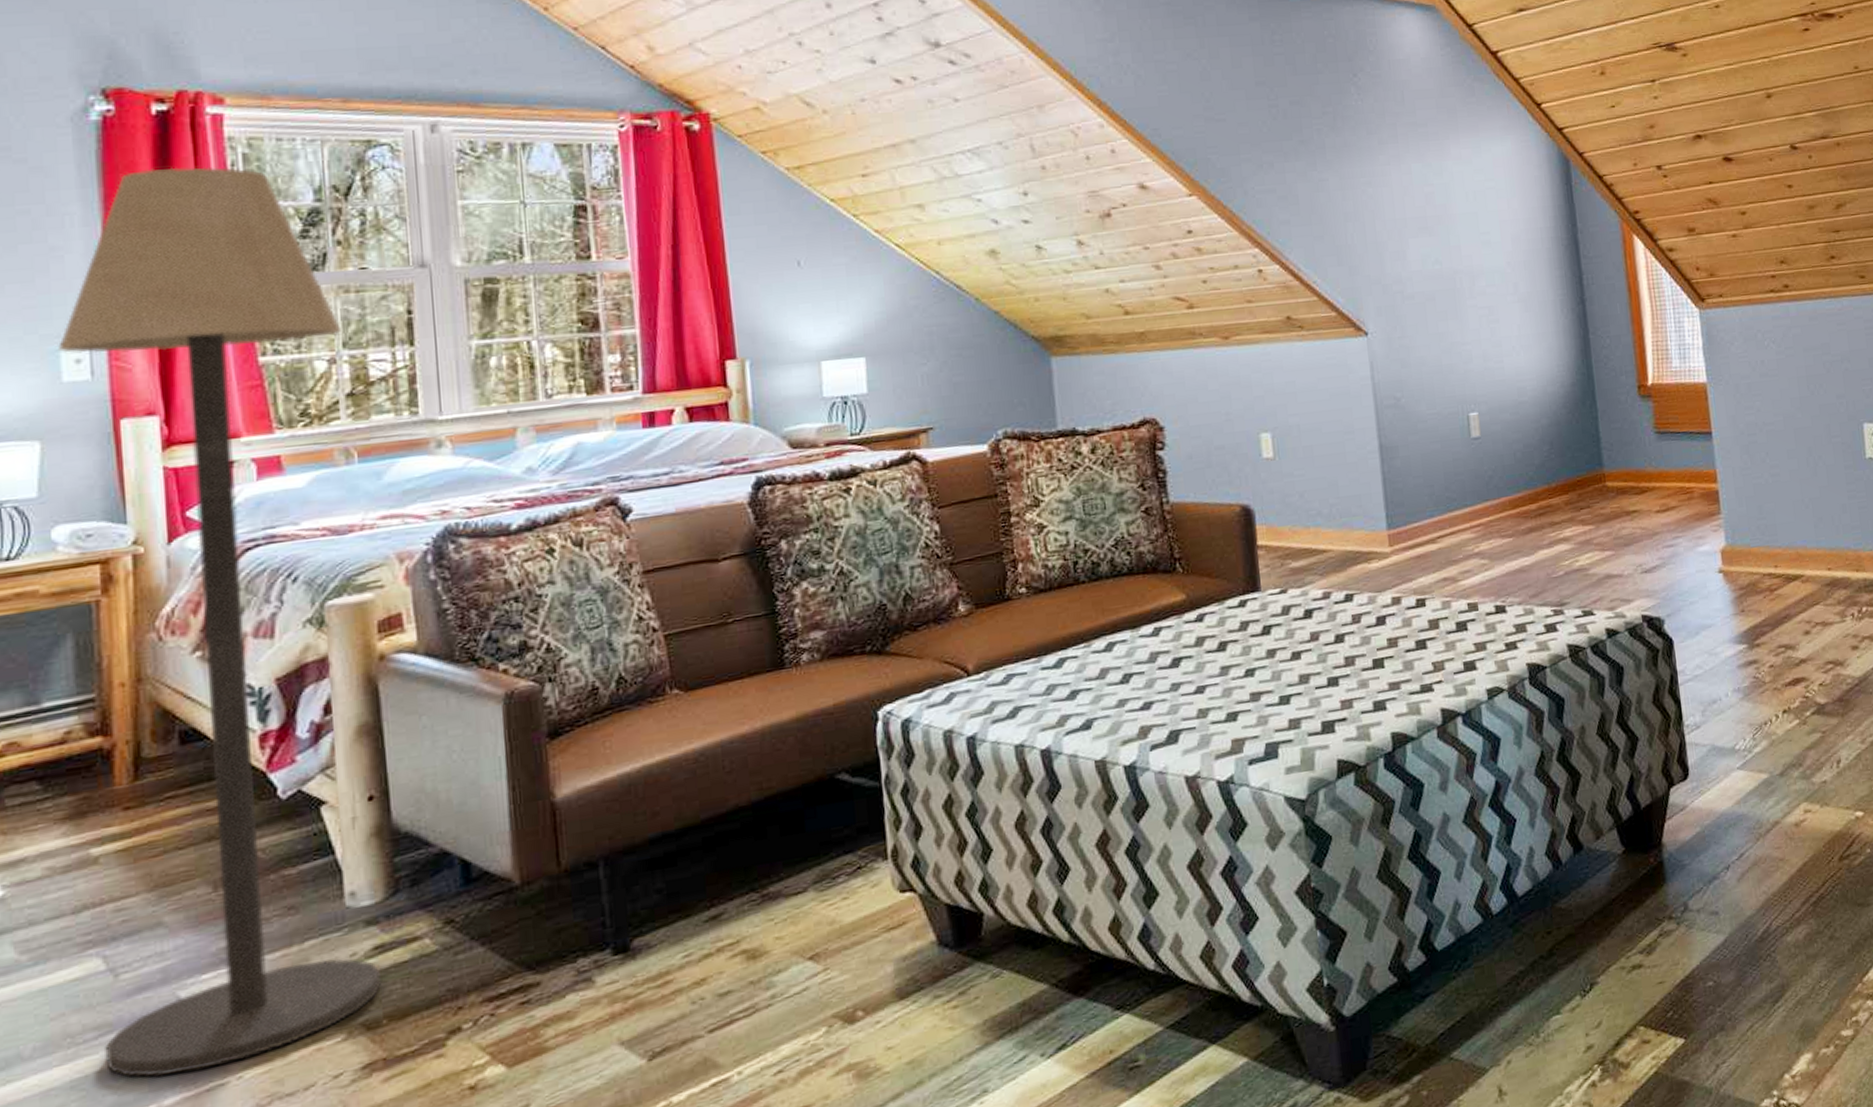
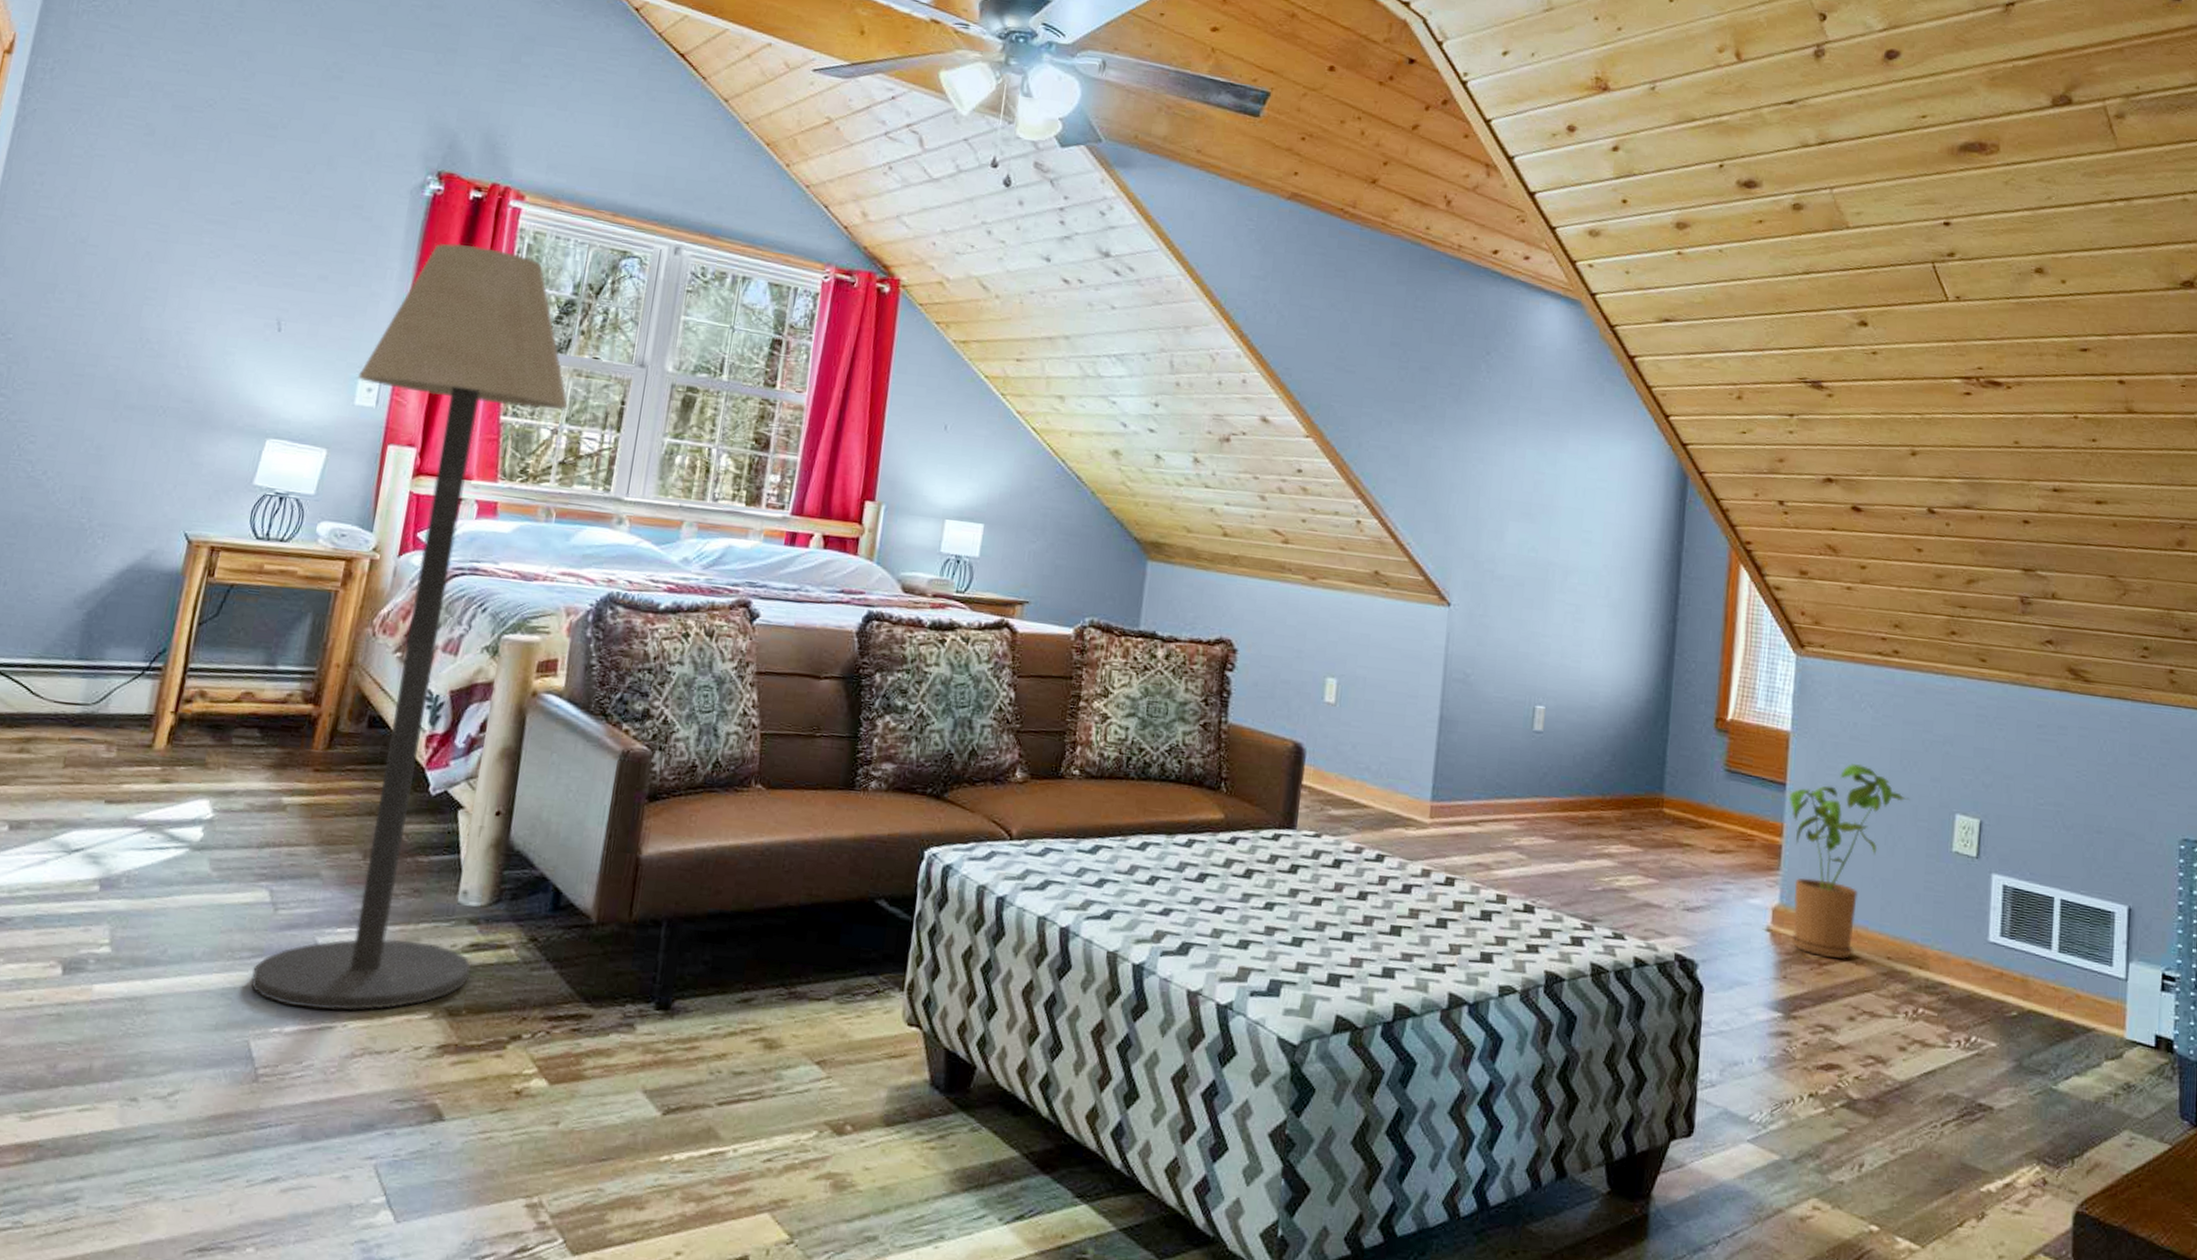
house plant: none [1716,397,1822,584] -> present [1788,763,1909,959]

